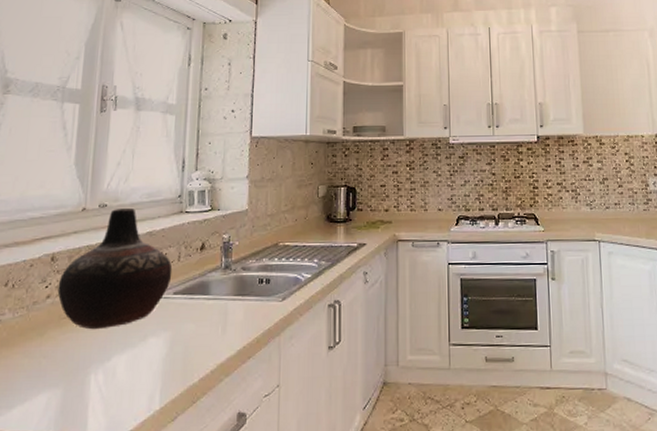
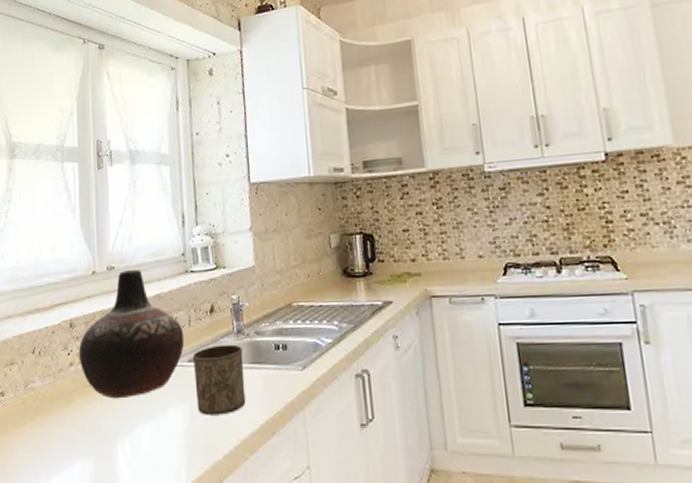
cup: none [178,278,228,343] -> present [192,344,246,415]

